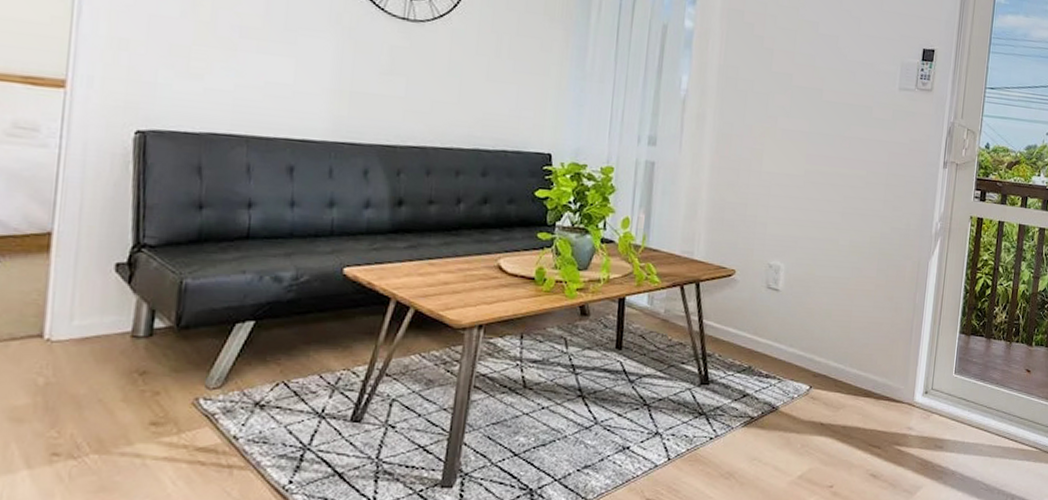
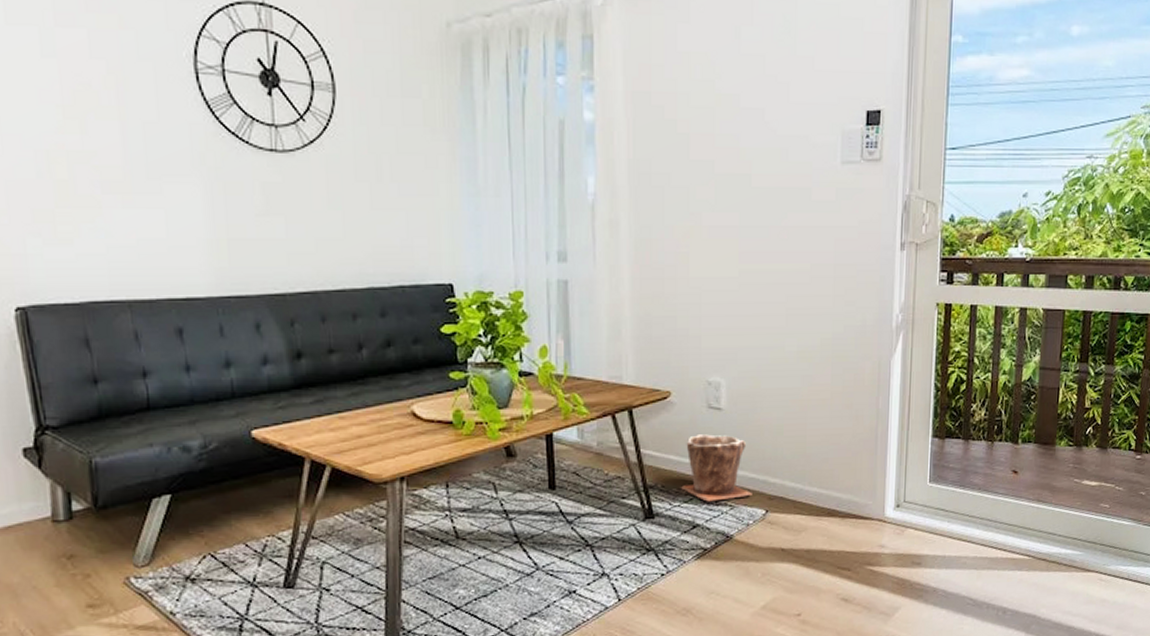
plant pot: none [735,310,799,374] -> present [680,433,752,502]

